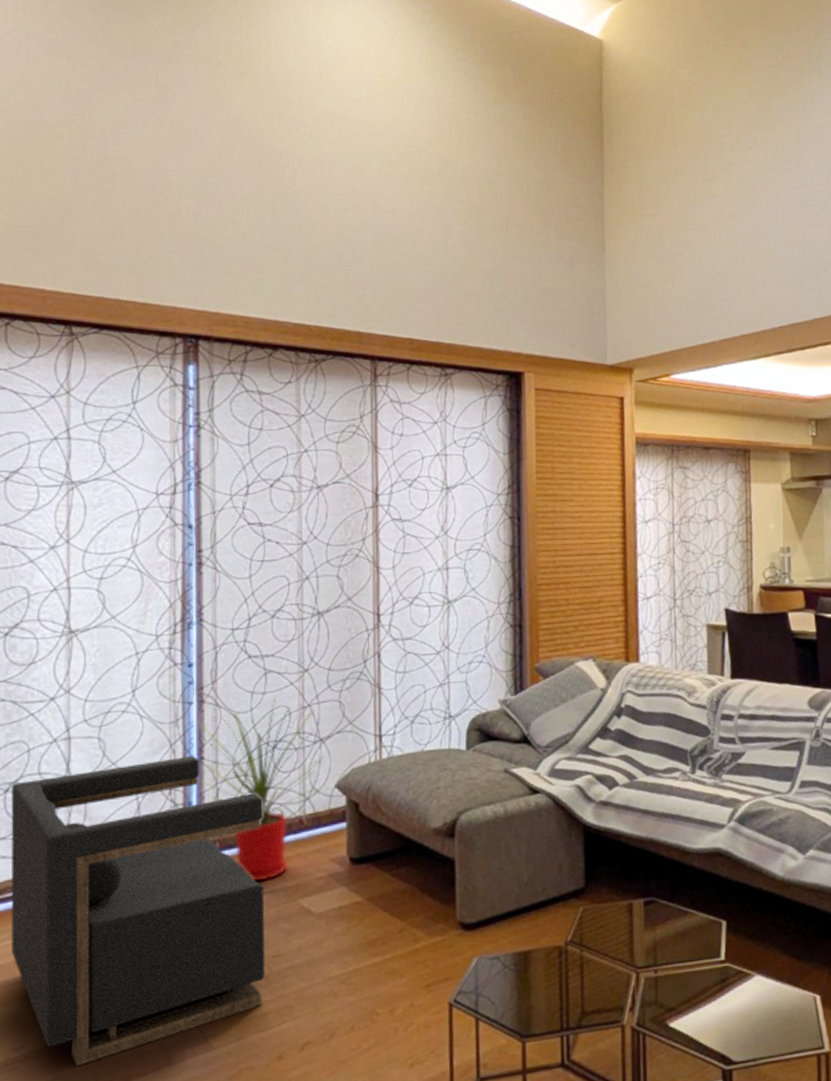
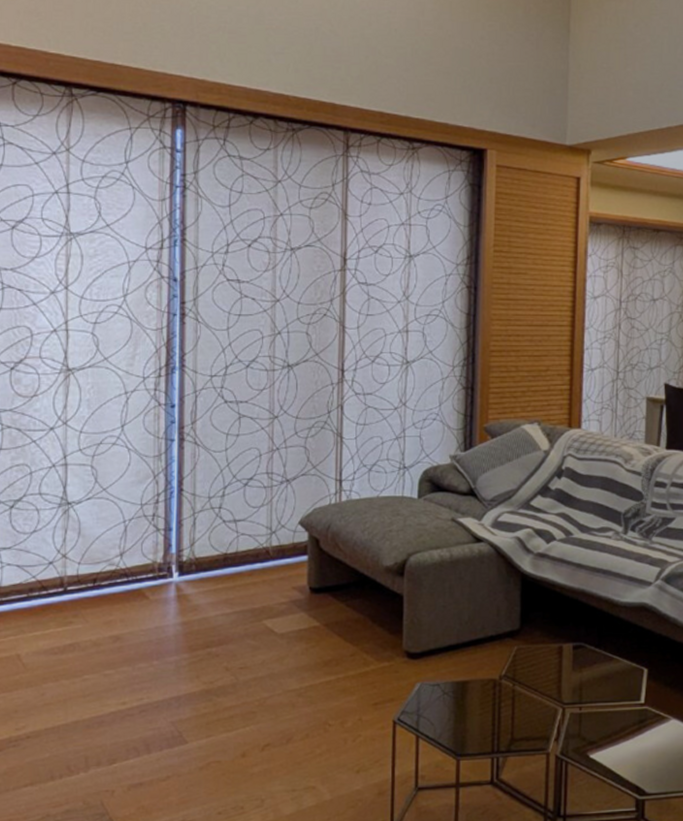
armchair: present [11,755,266,1066] -> none [15,487,234,747]
house plant: present [195,696,328,881] -> none [176,438,292,601]

